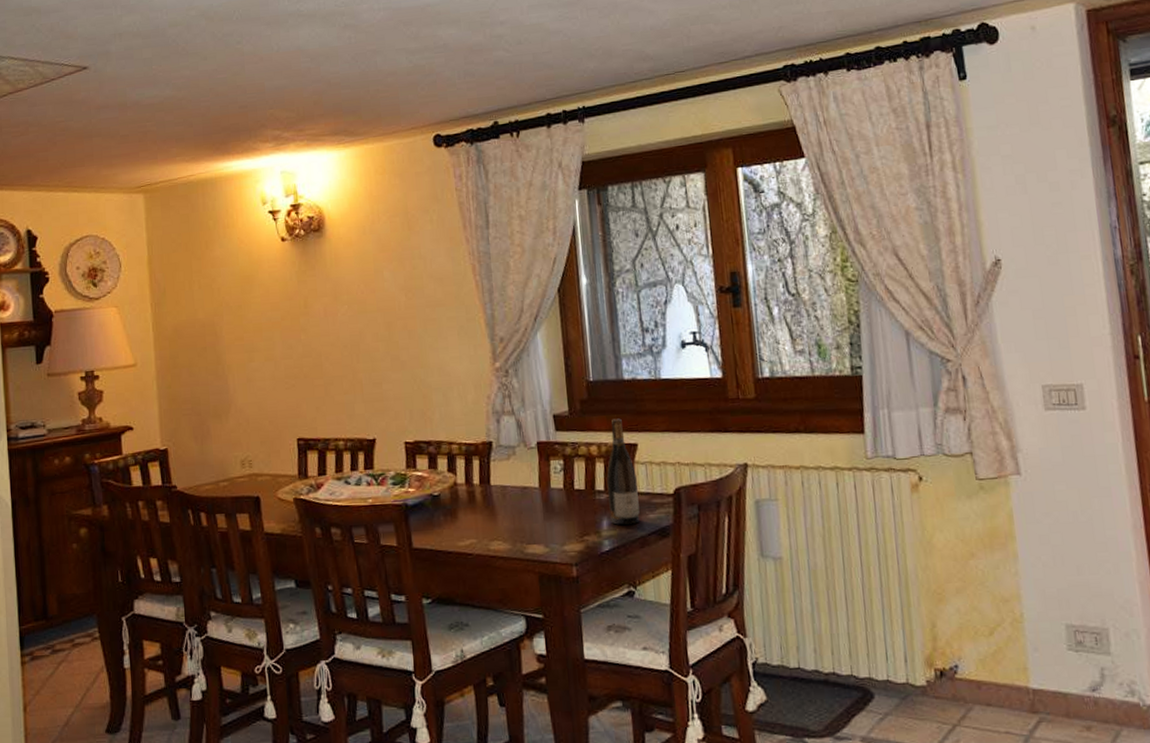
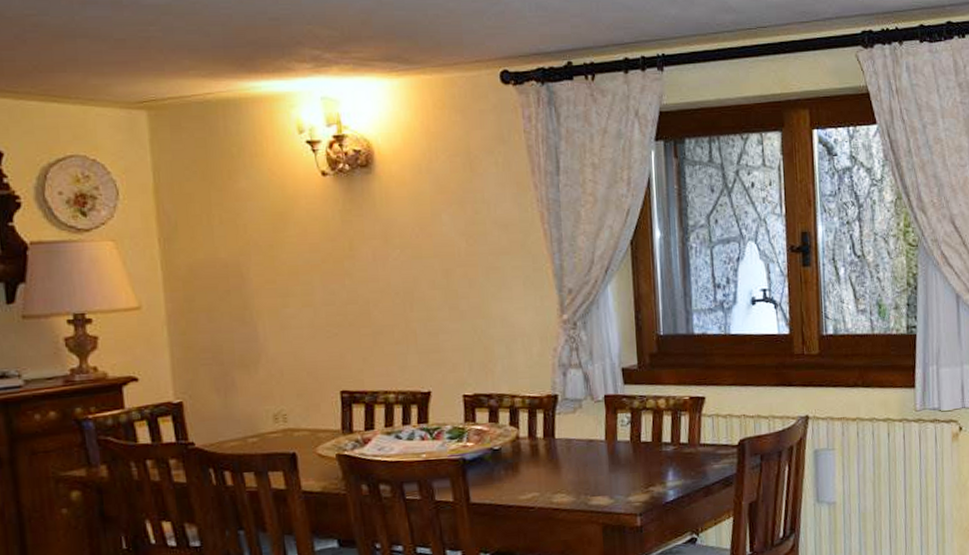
wine bottle: present [606,418,640,525] -> none [673,372,705,476]

